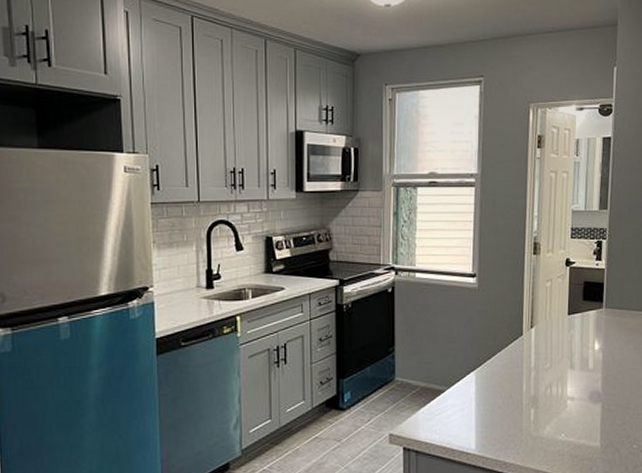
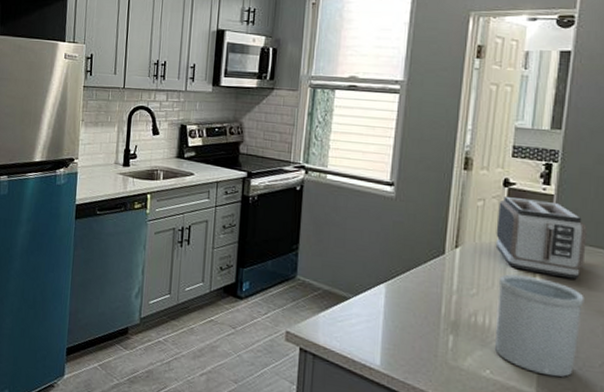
toaster: none [562,274,631,341] -> present [495,195,587,280]
utensil holder: none [567,344,631,429] -> present [495,274,584,377]

